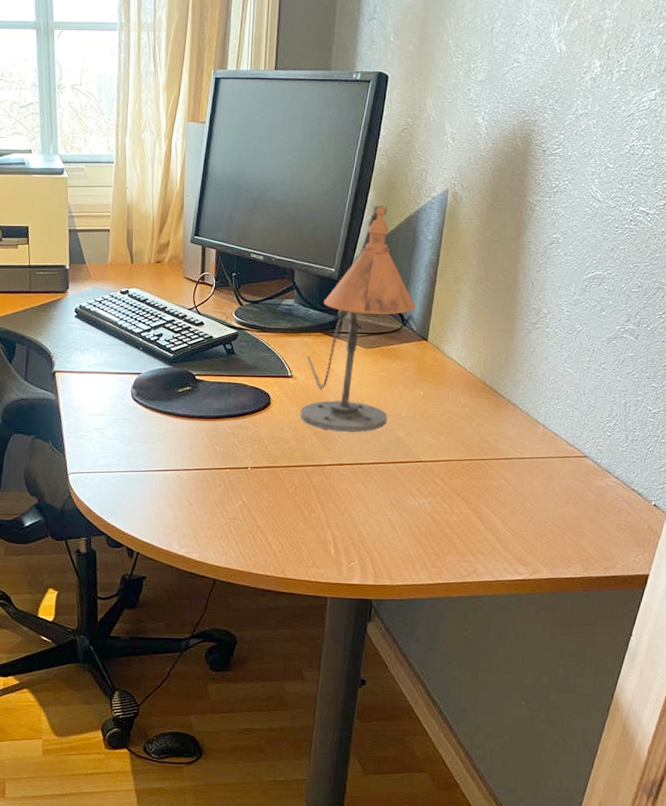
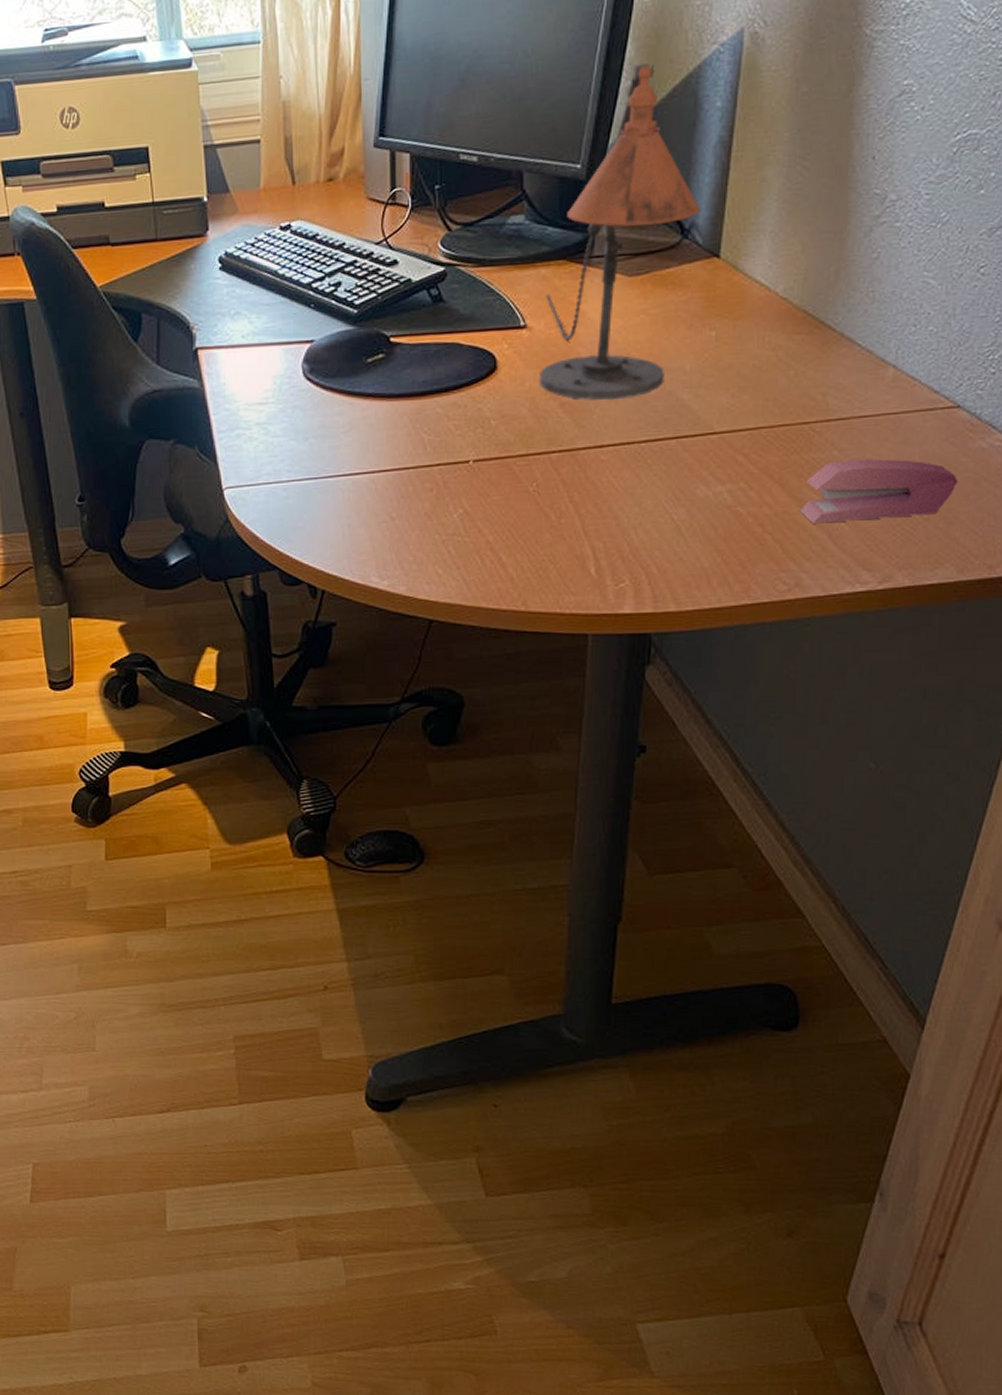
stapler: none [478,487,585,530] -> present [800,458,959,524]

